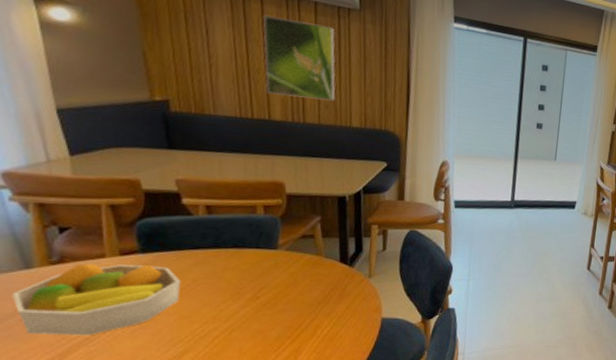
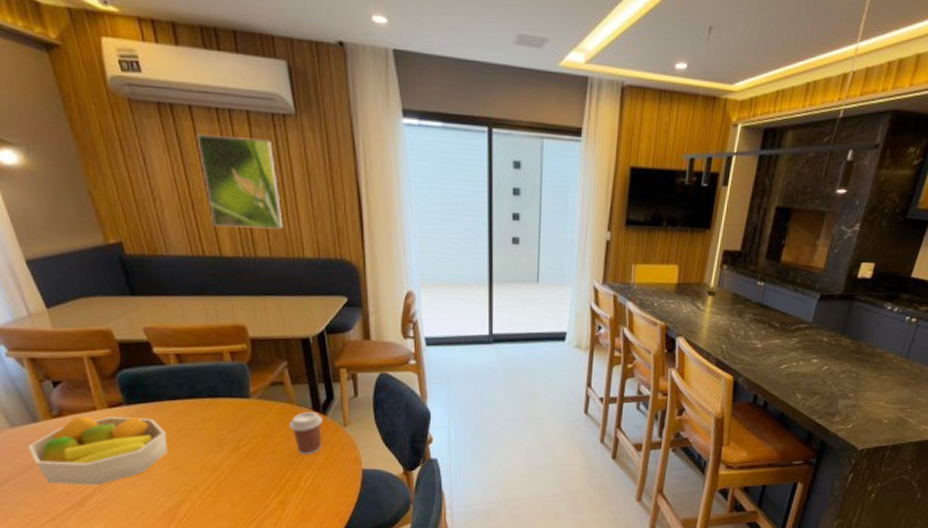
coffee cup: none [314,263,349,305] -> present [289,411,323,455]

